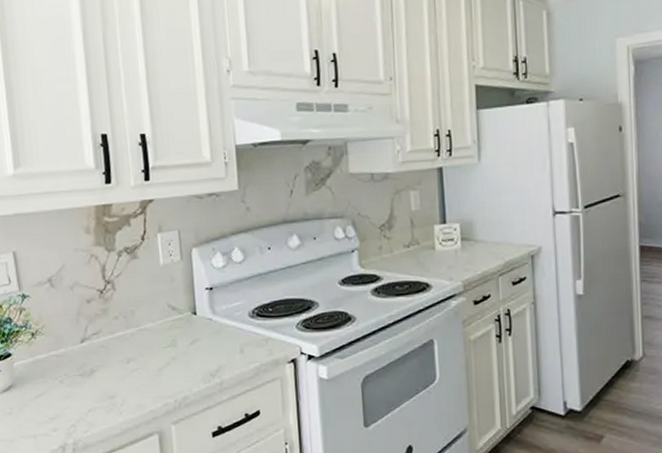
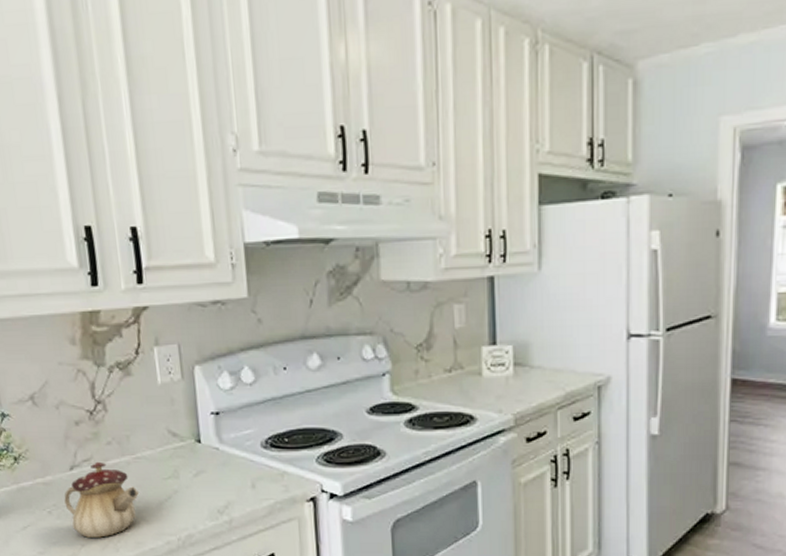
teapot: none [74,334,141,403] -> present [64,461,139,538]

